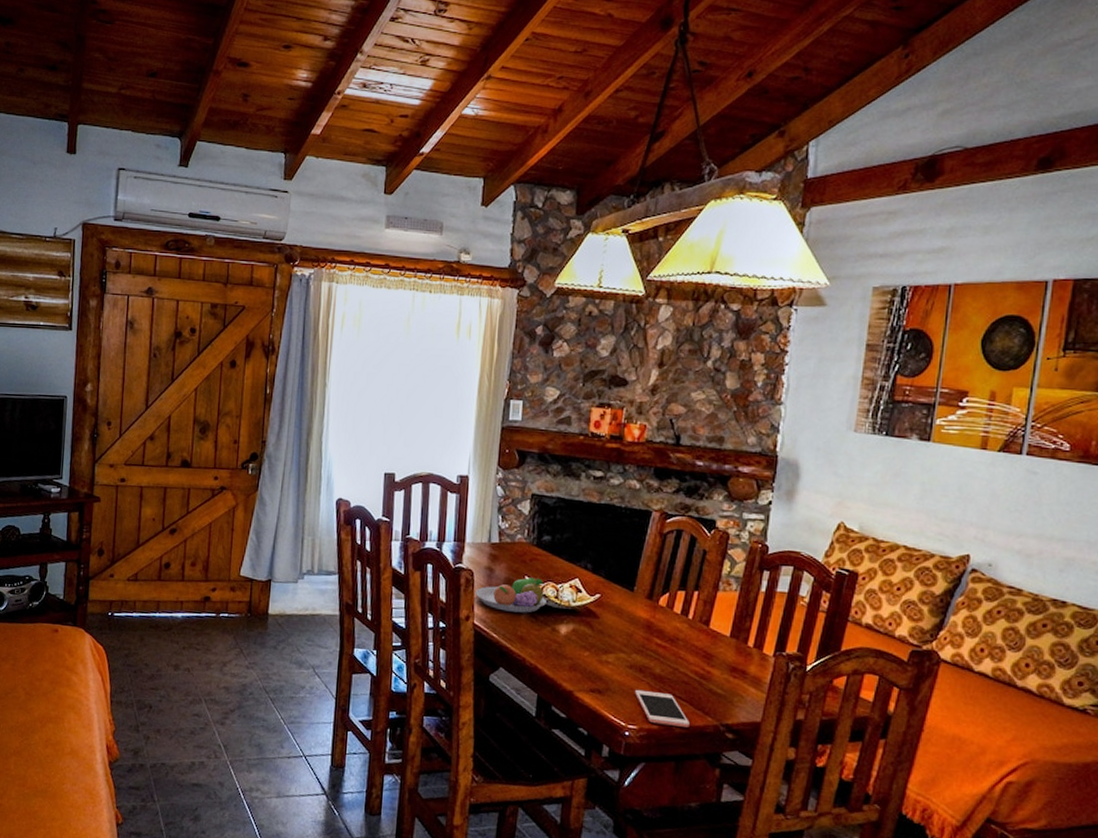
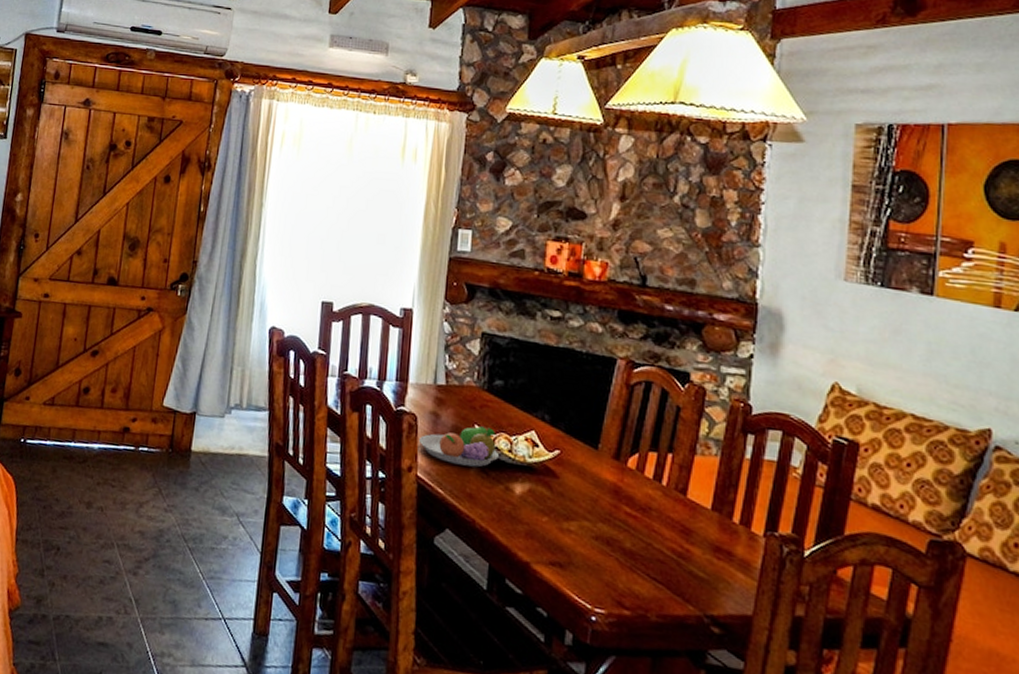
cell phone: present [634,689,690,728] -> none [601,565,667,616]

